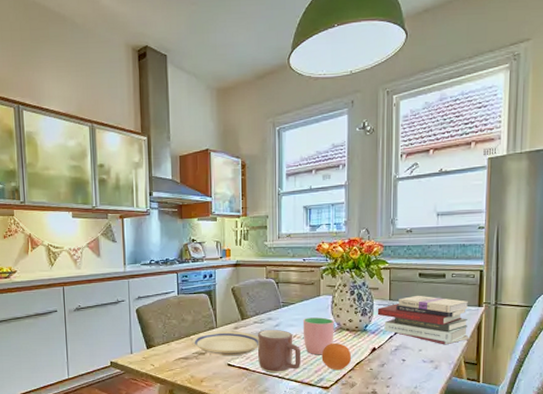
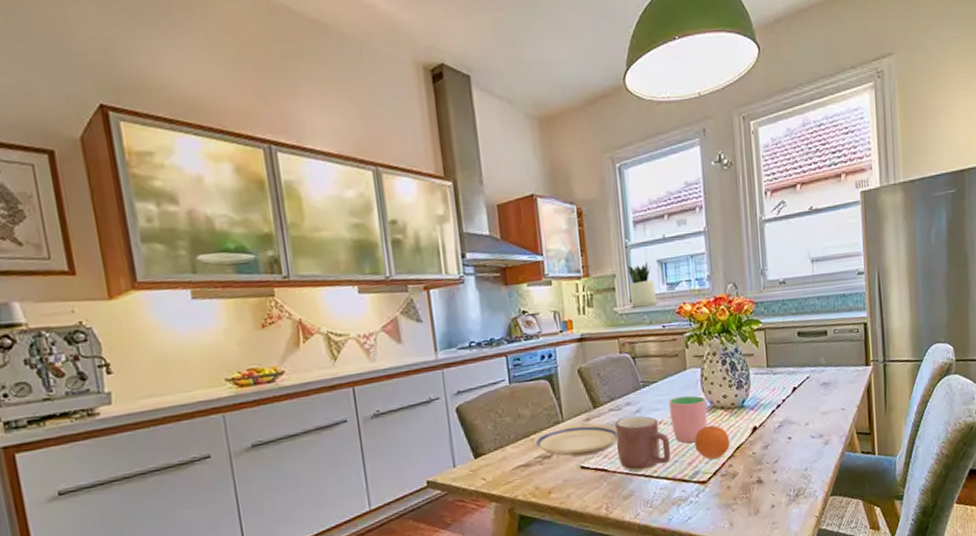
planter: none [278,207,302,244] -> present [627,261,659,310]
books: present [377,295,469,345] -> none [754,358,858,415]

